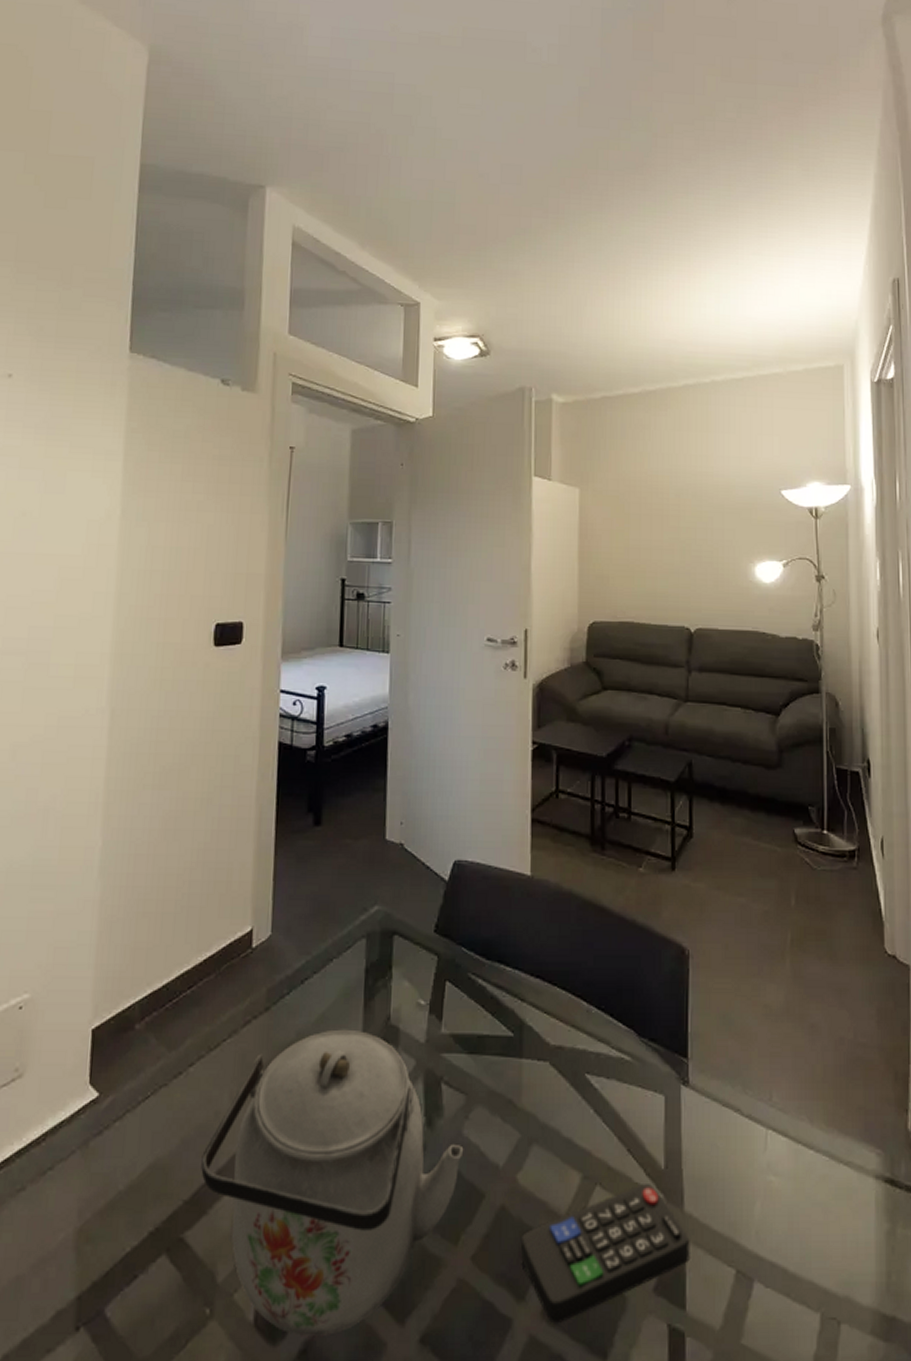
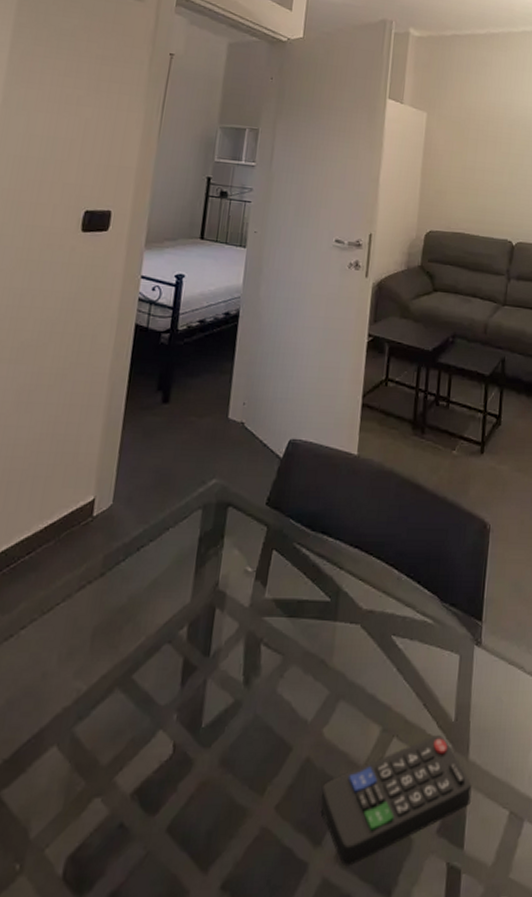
kettle: present [201,1029,464,1336] -> none [23,594,277,888]

